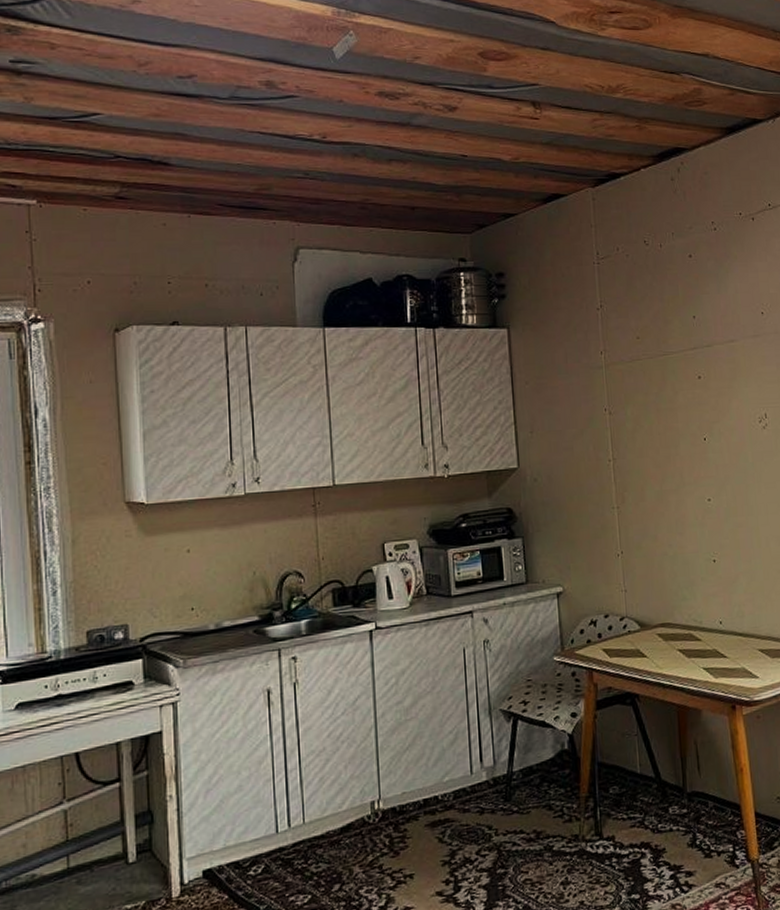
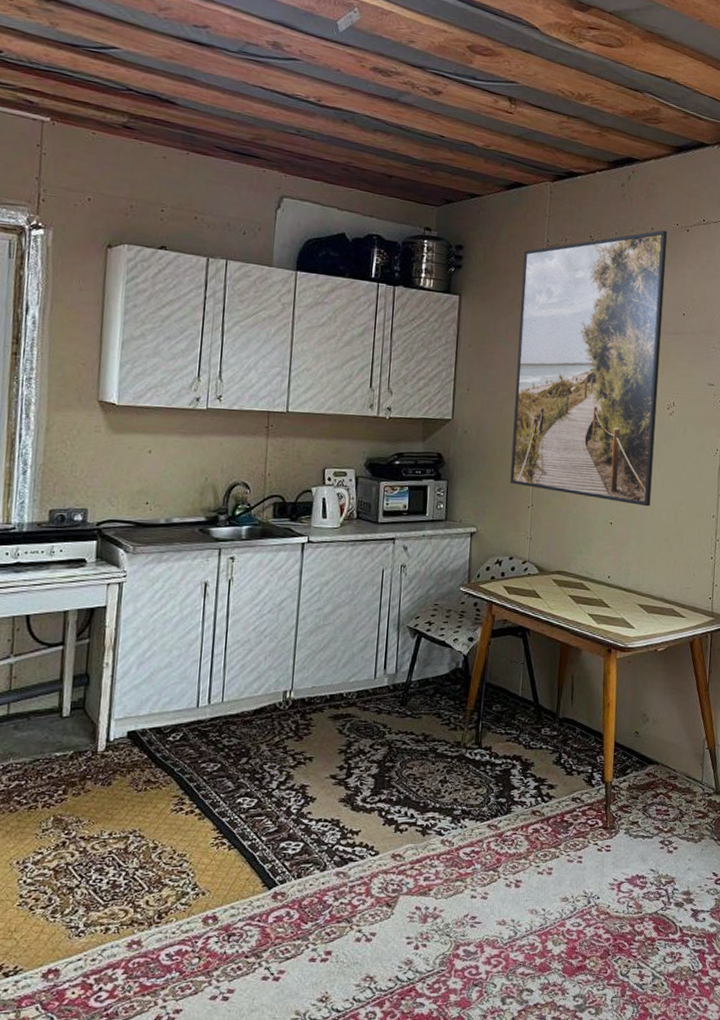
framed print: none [572,223,756,537] -> present [510,230,668,507]

